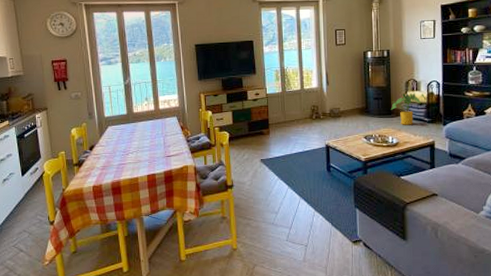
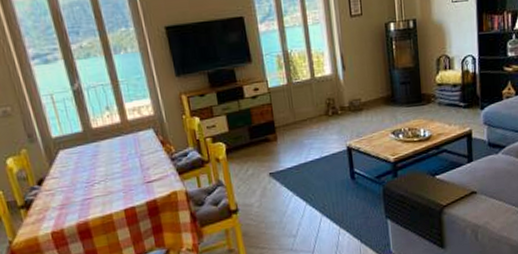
house plant: present [391,93,427,125] -> none [421,72,462,114]

